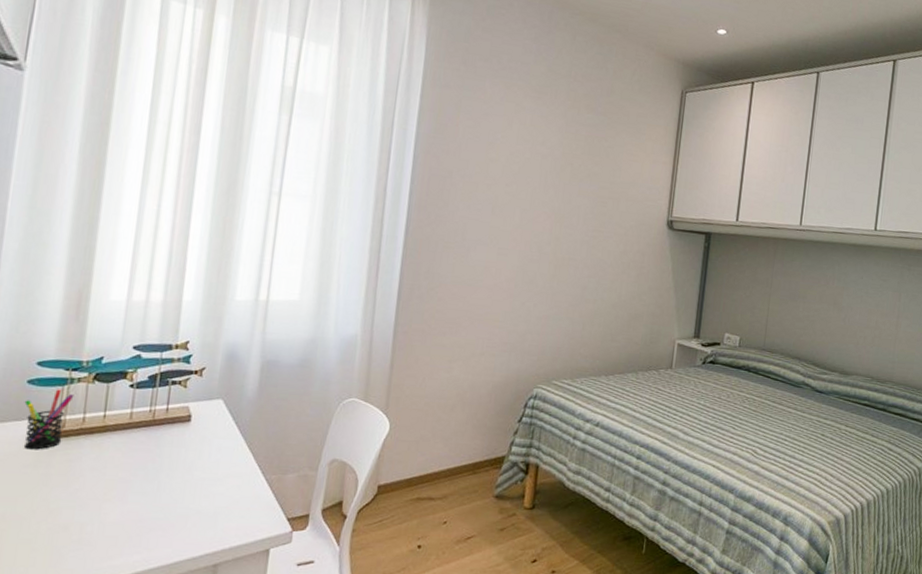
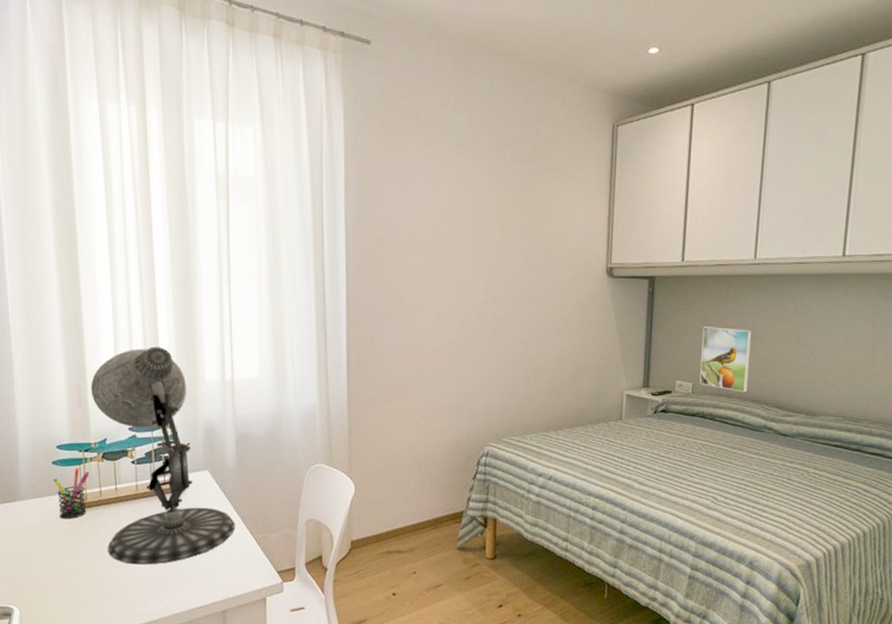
desk lamp: none [79,258,246,508] -> present [90,346,235,565]
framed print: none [746,284,796,349] -> present [699,327,752,393]

